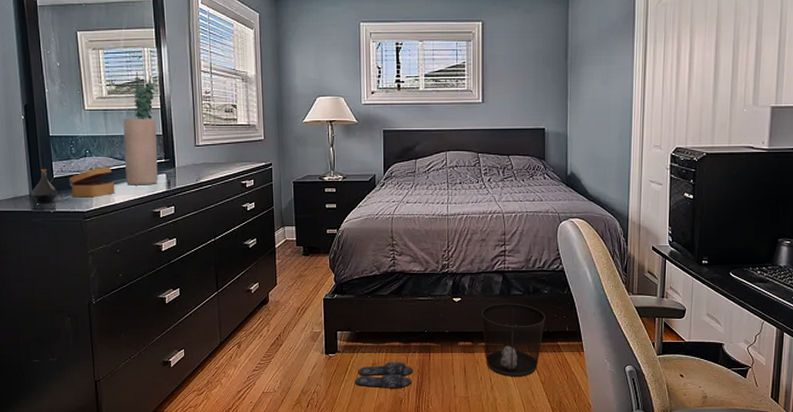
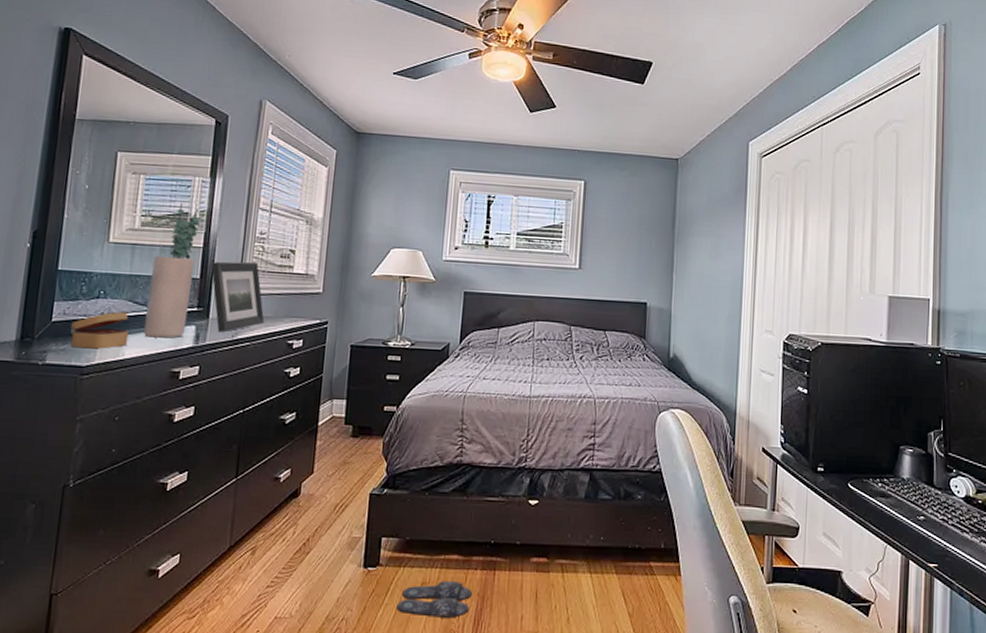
perfume bottle: present [31,169,58,205] -> none [17,310,54,355]
picture frame: none [169,117,220,178] -> present [211,261,265,333]
waste bin: present [481,303,545,377] -> none [561,509,637,607]

